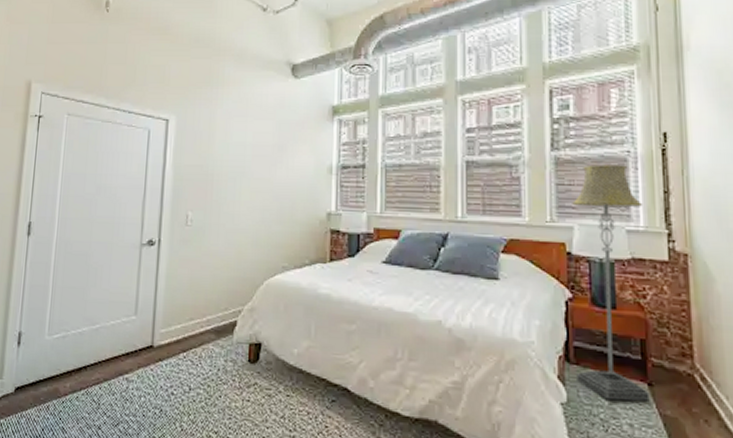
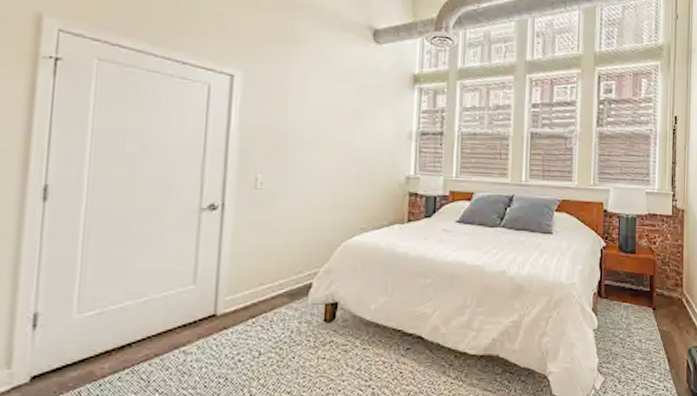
floor lamp: present [572,164,650,401] -> none [605,139,658,323]

